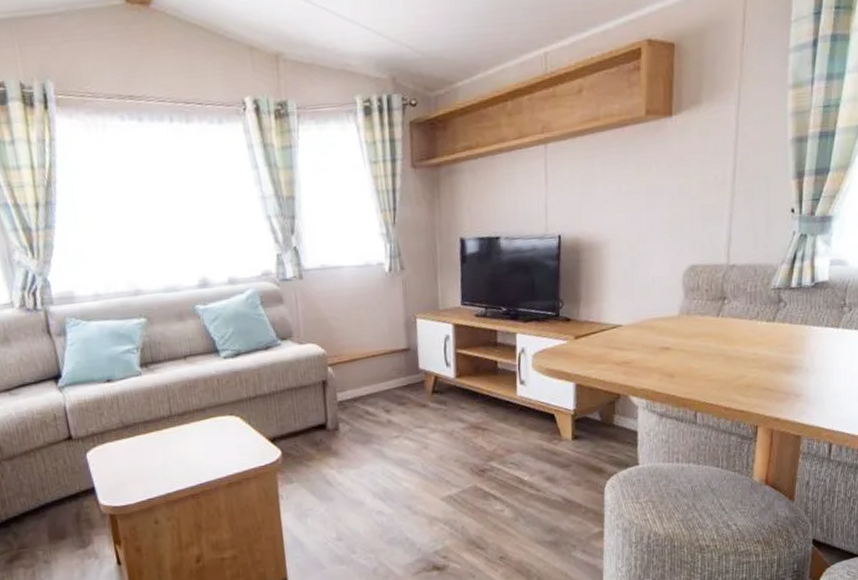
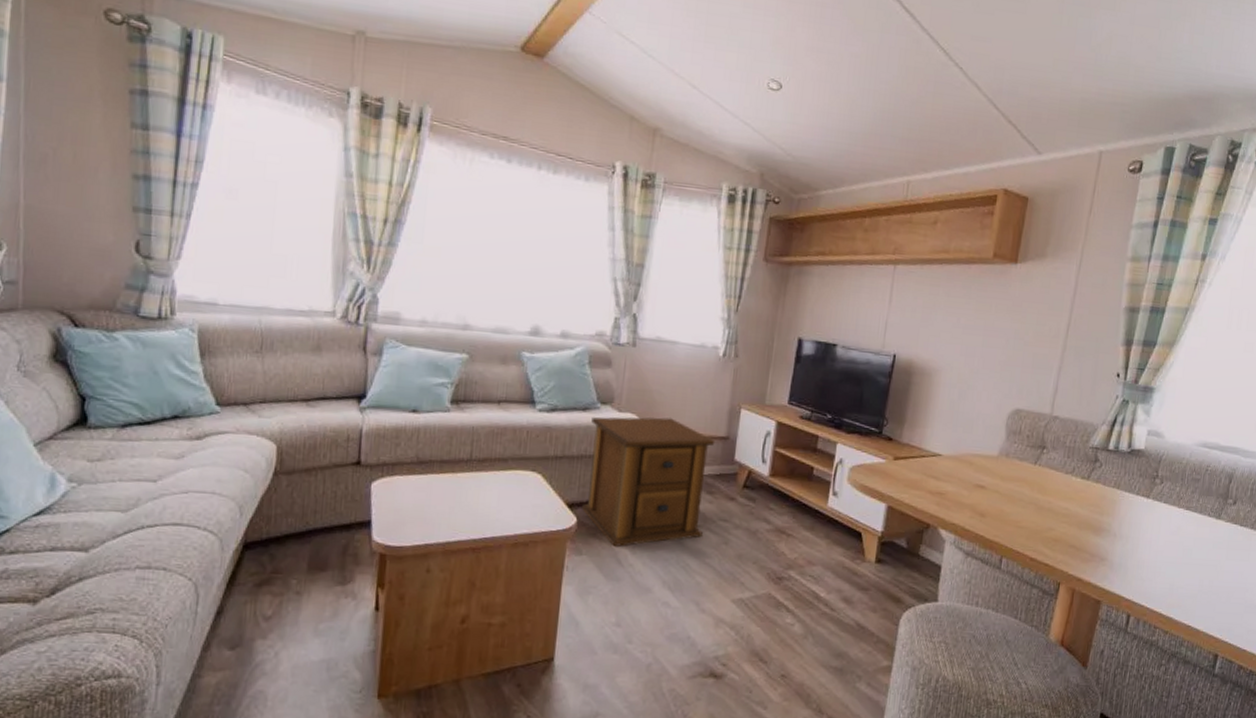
side table: none [275,341,402,471] -> present [582,417,714,548]

